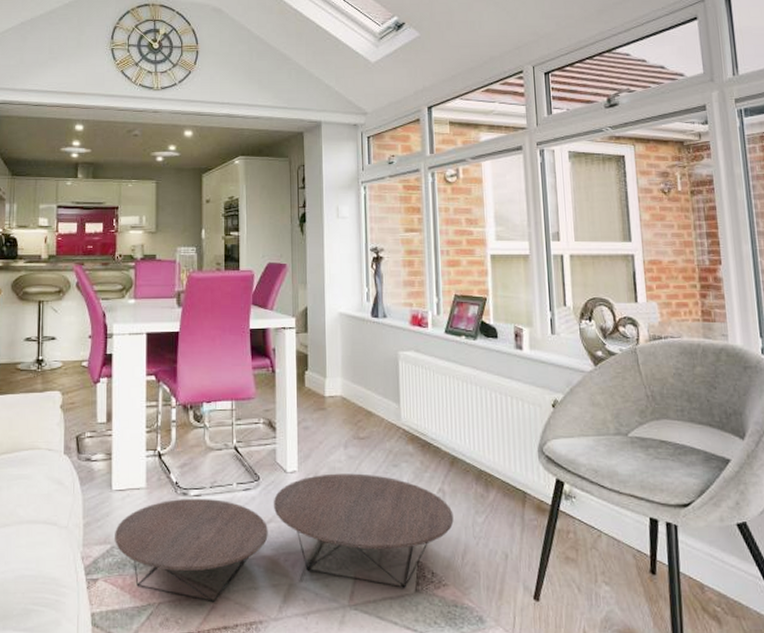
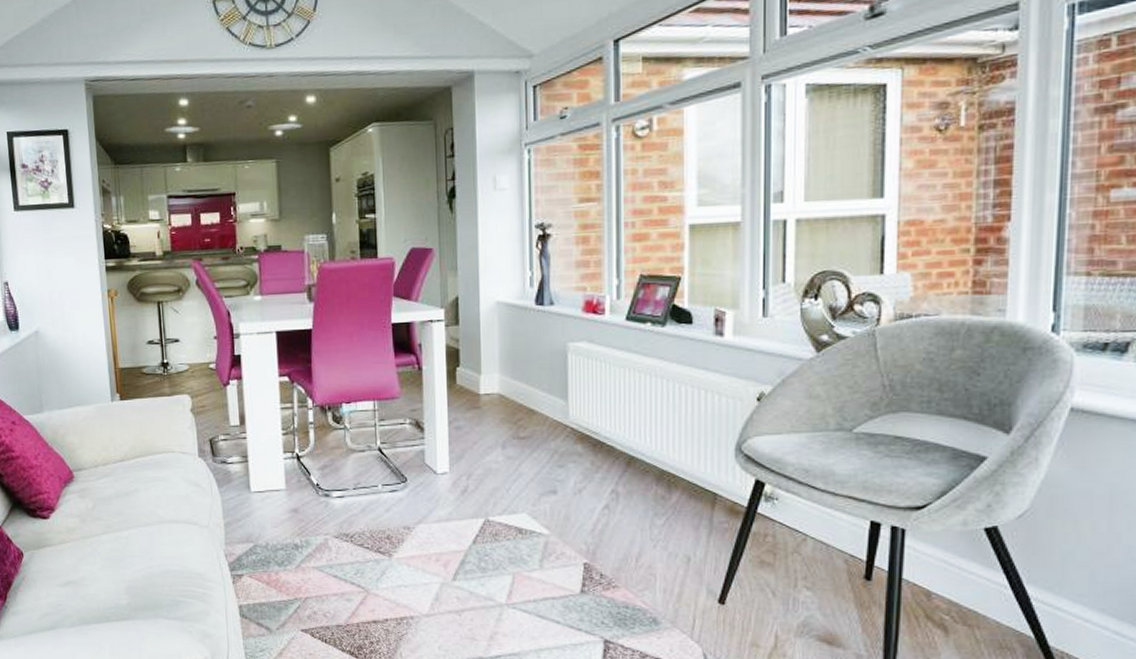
coffee table: present [115,473,454,603] -> none [256,474,628,599]

